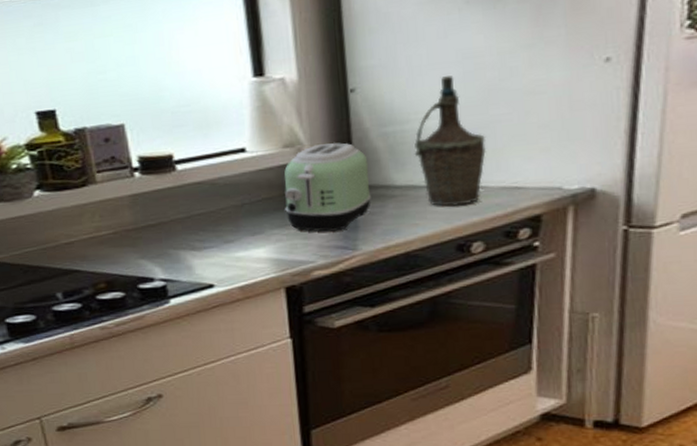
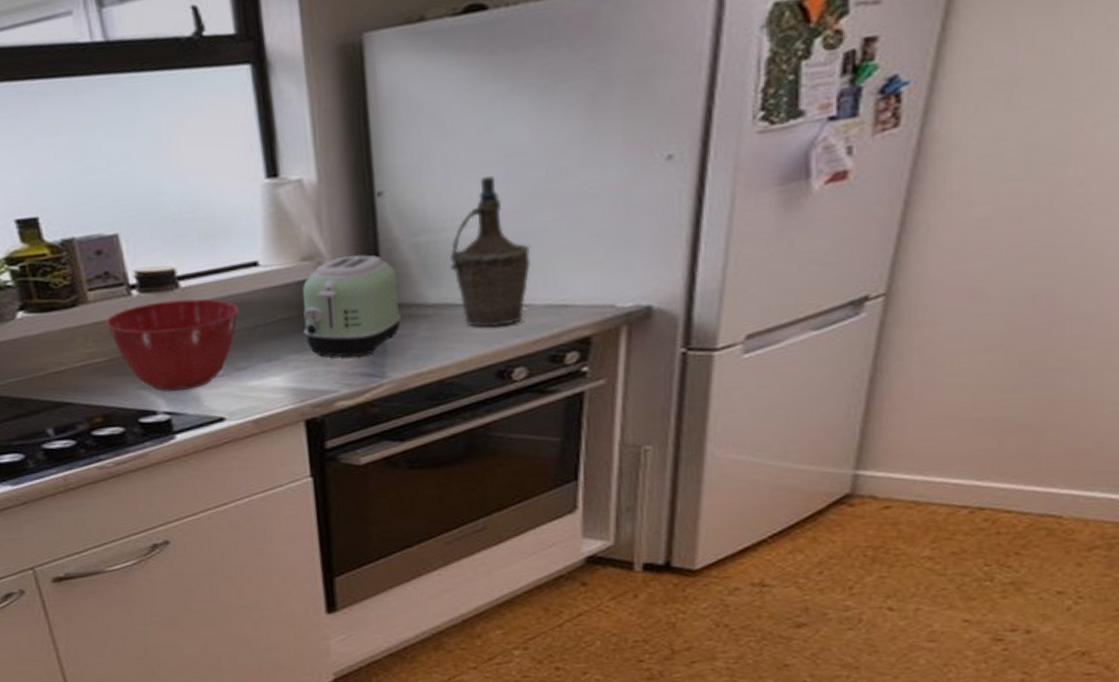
mixing bowl: none [111,180,228,261] -> present [106,298,239,392]

